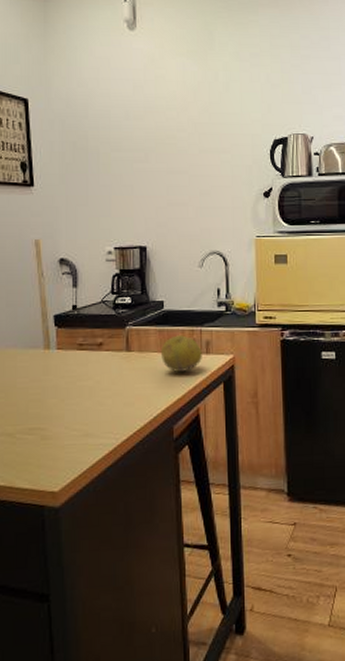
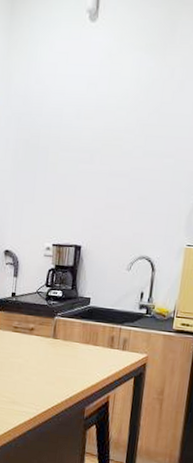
fruit: present [160,335,202,372] -> none [82,330,119,363]

